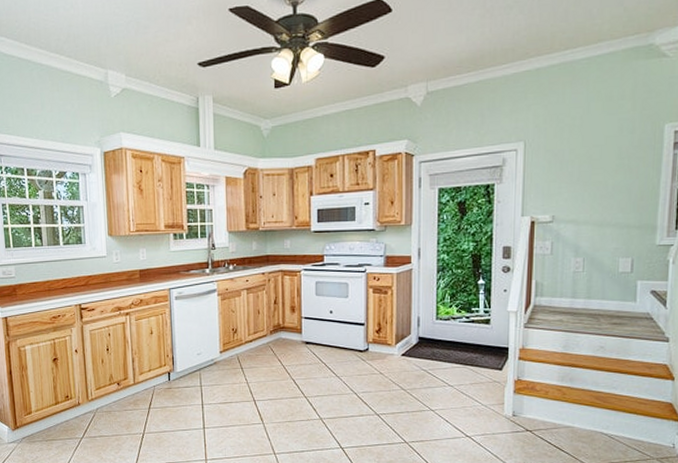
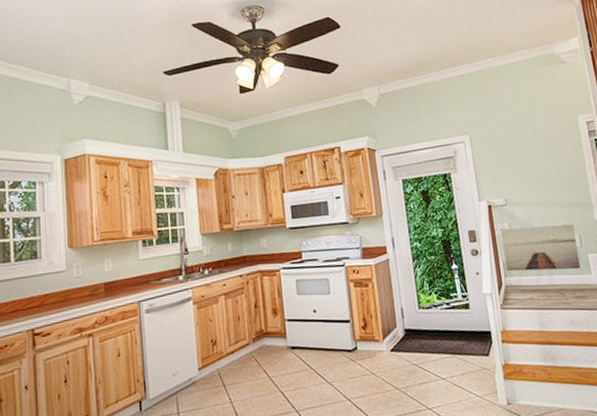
wall art: none [538,247,627,296] -> present [500,224,581,272]

